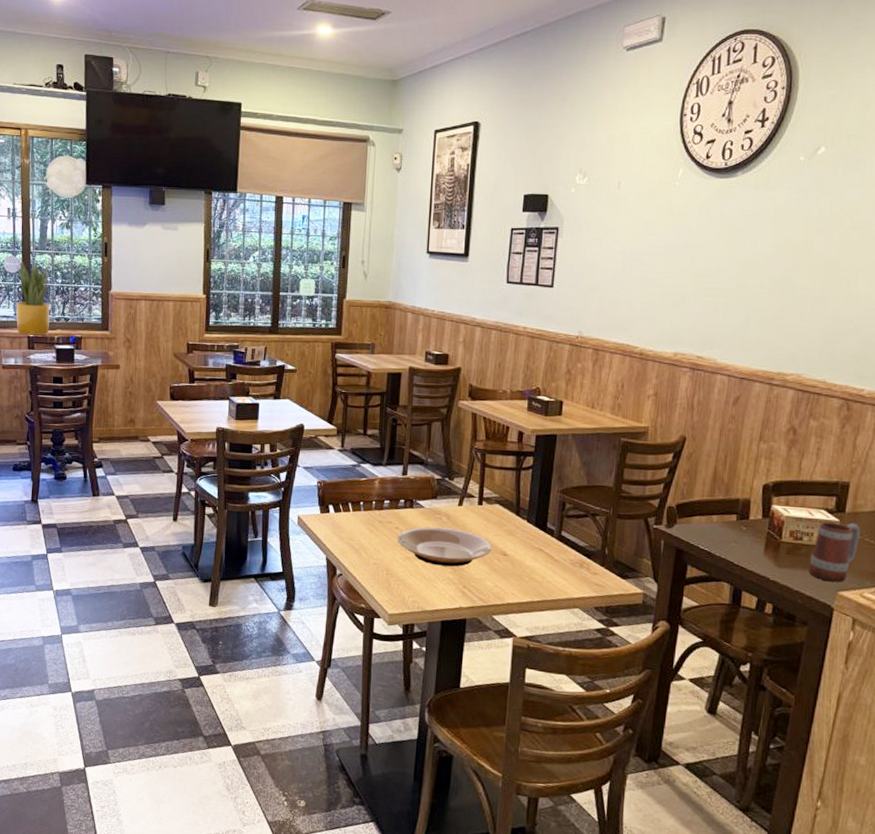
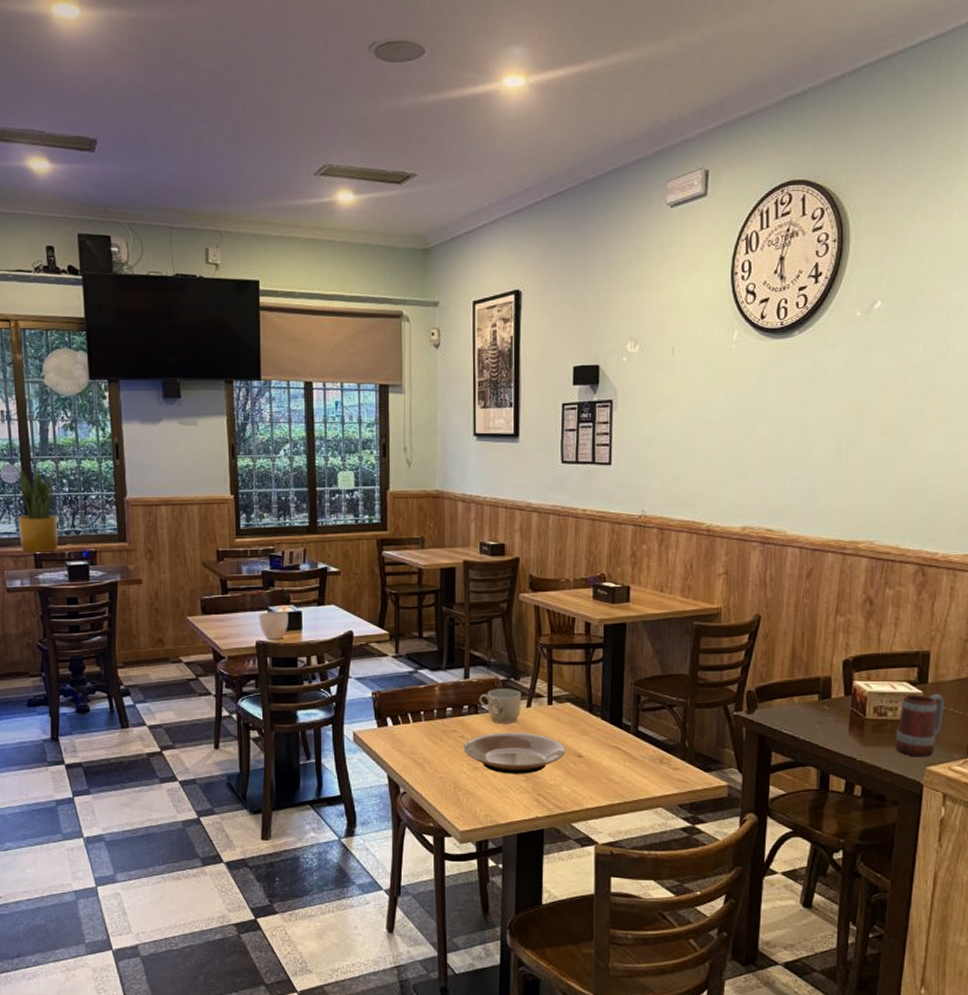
cup: none [220,401,247,427] -> present [259,611,288,639]
mug: none [415,486,454,520] -> present [479,689,521,724]

